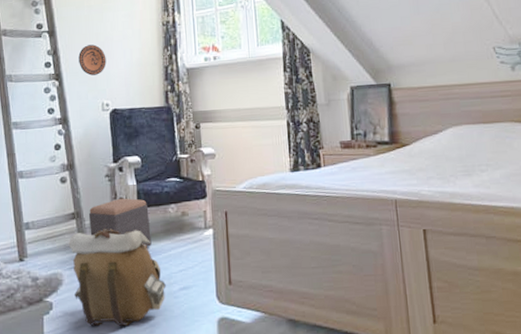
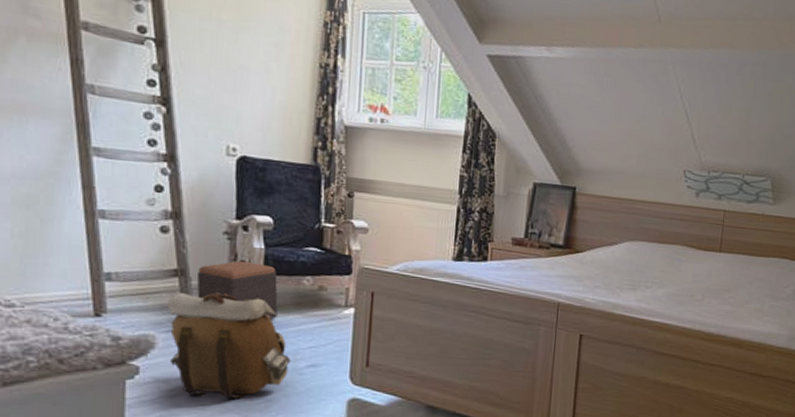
decorative plate: present [78,44,106,76] -> none [198,69,238,110]

